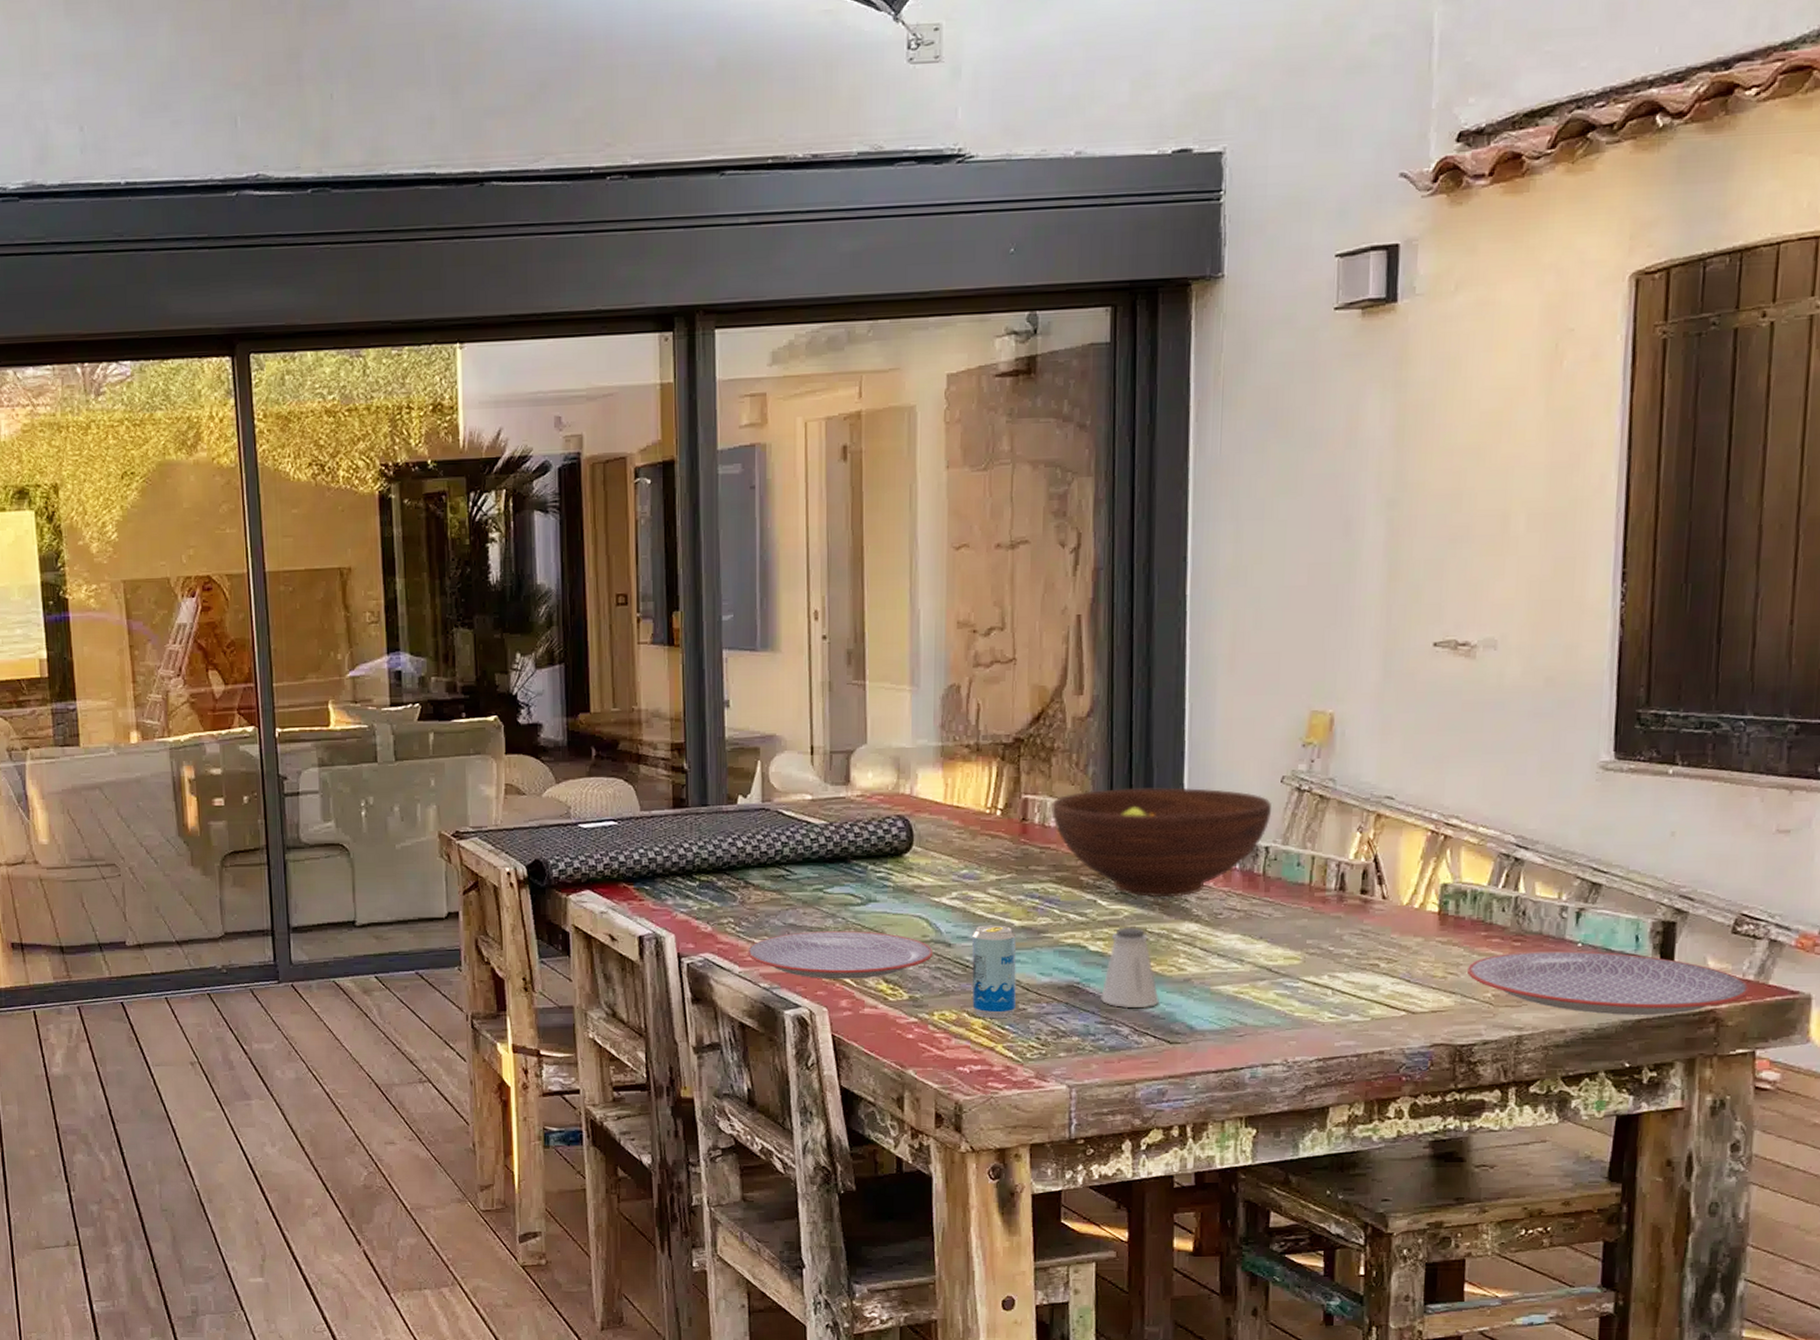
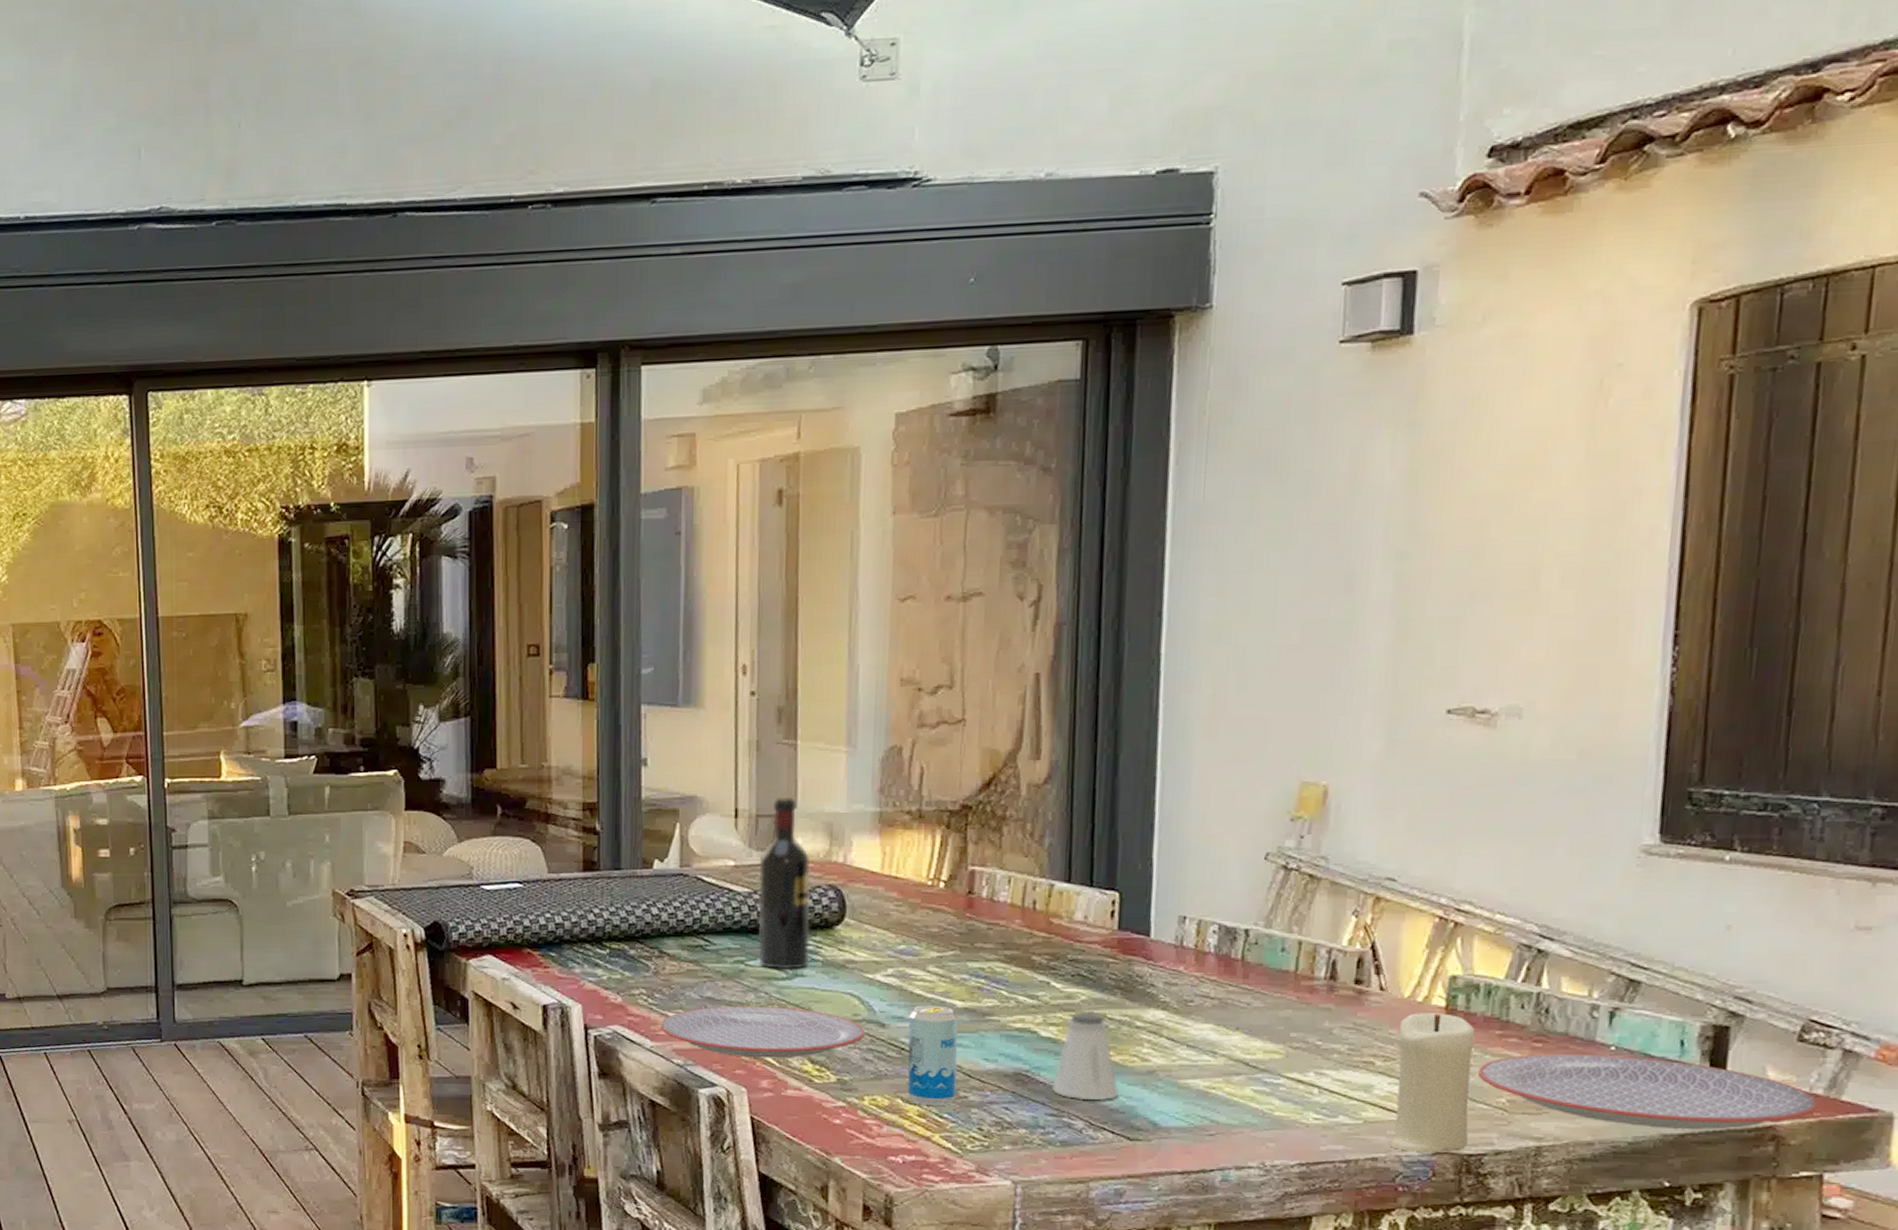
wine bottle: none [833,733,882,895] -> present [758,796,811,969]
fruit bowl: present [1052,787,1271,898] -> none [1001,862,1253,982]
candle: none [1393,918,1464,1044] -> present [1389,1013,1476,1152]

